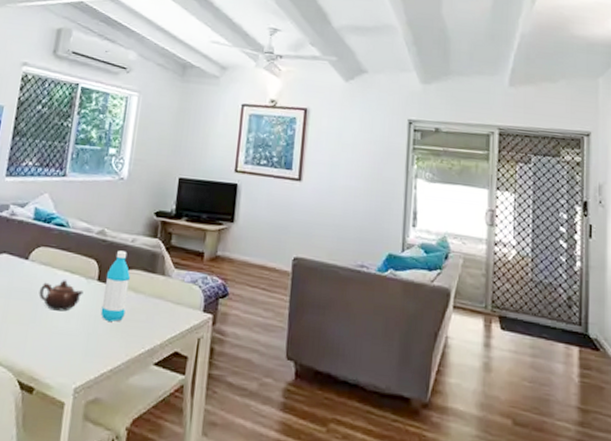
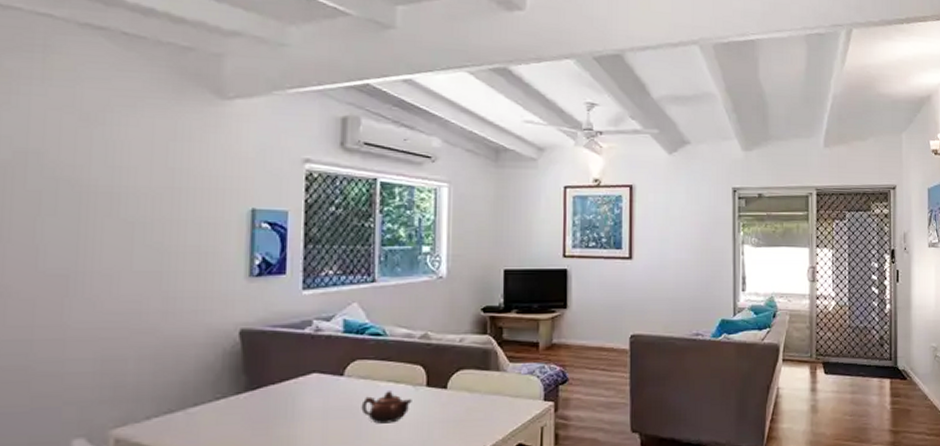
water bottle: present [100,250,130,323] -> none [434,352,462,426]

